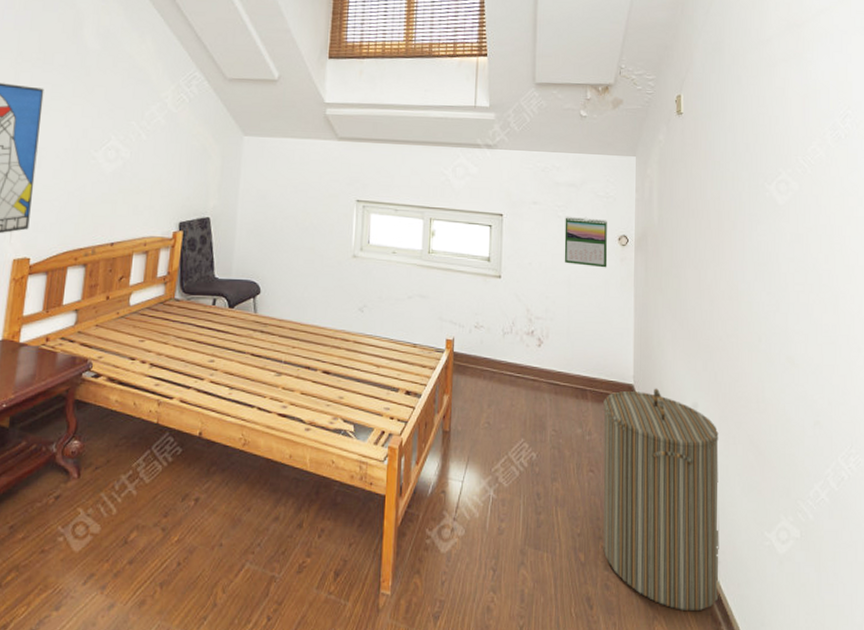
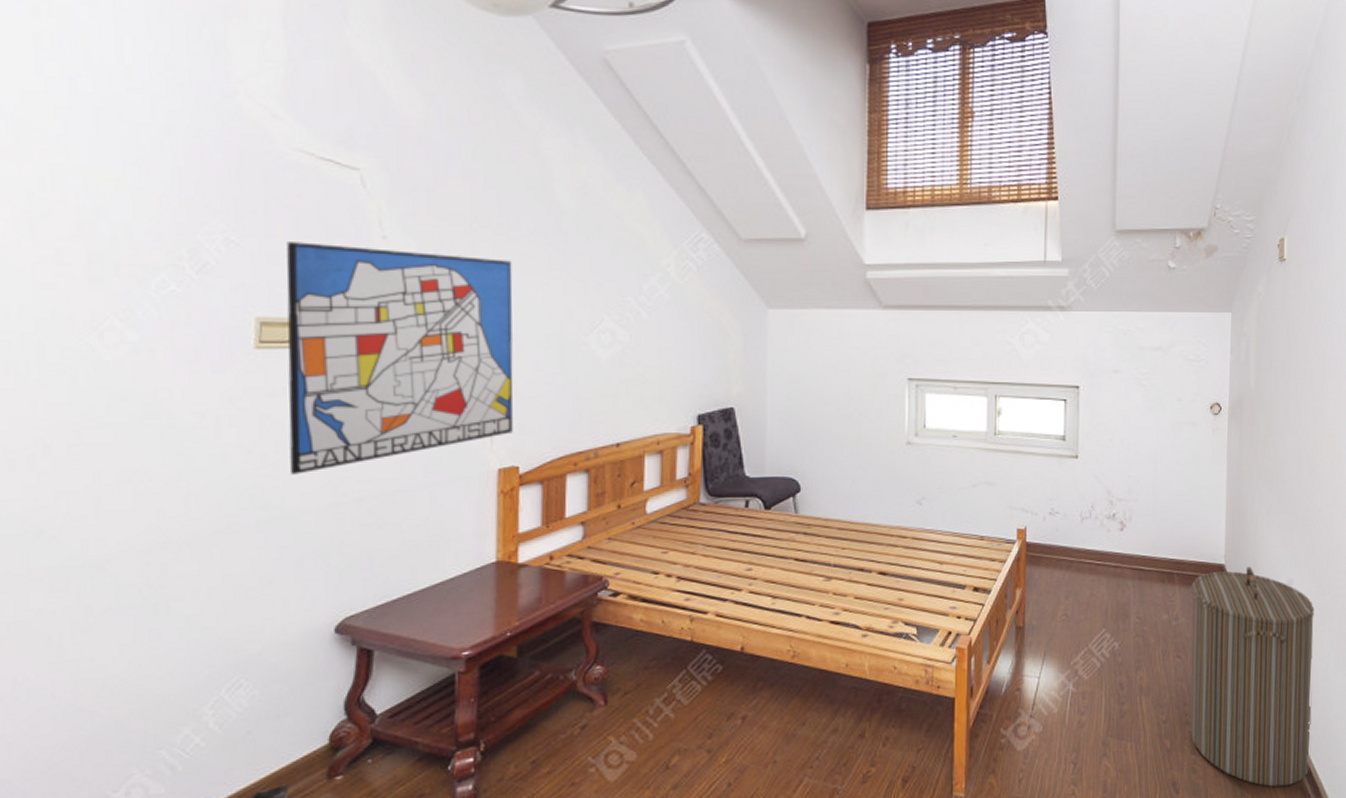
calendar: present [564,217,608,268] -> none [1149,384,1198,441]

